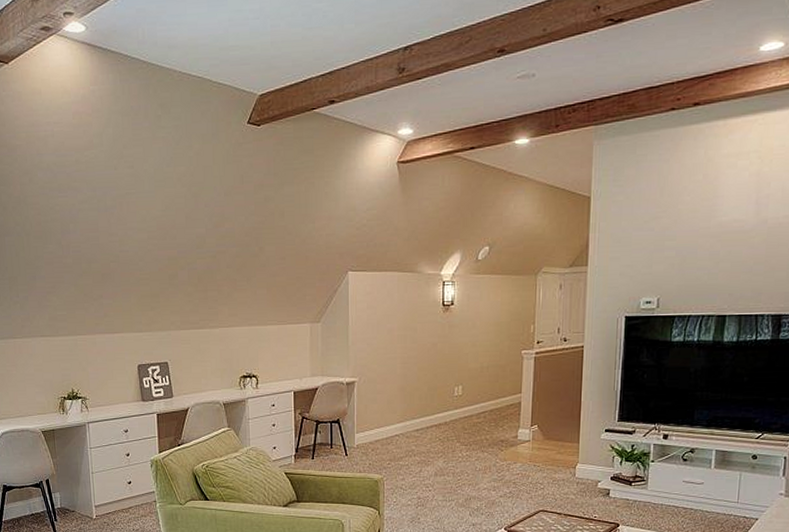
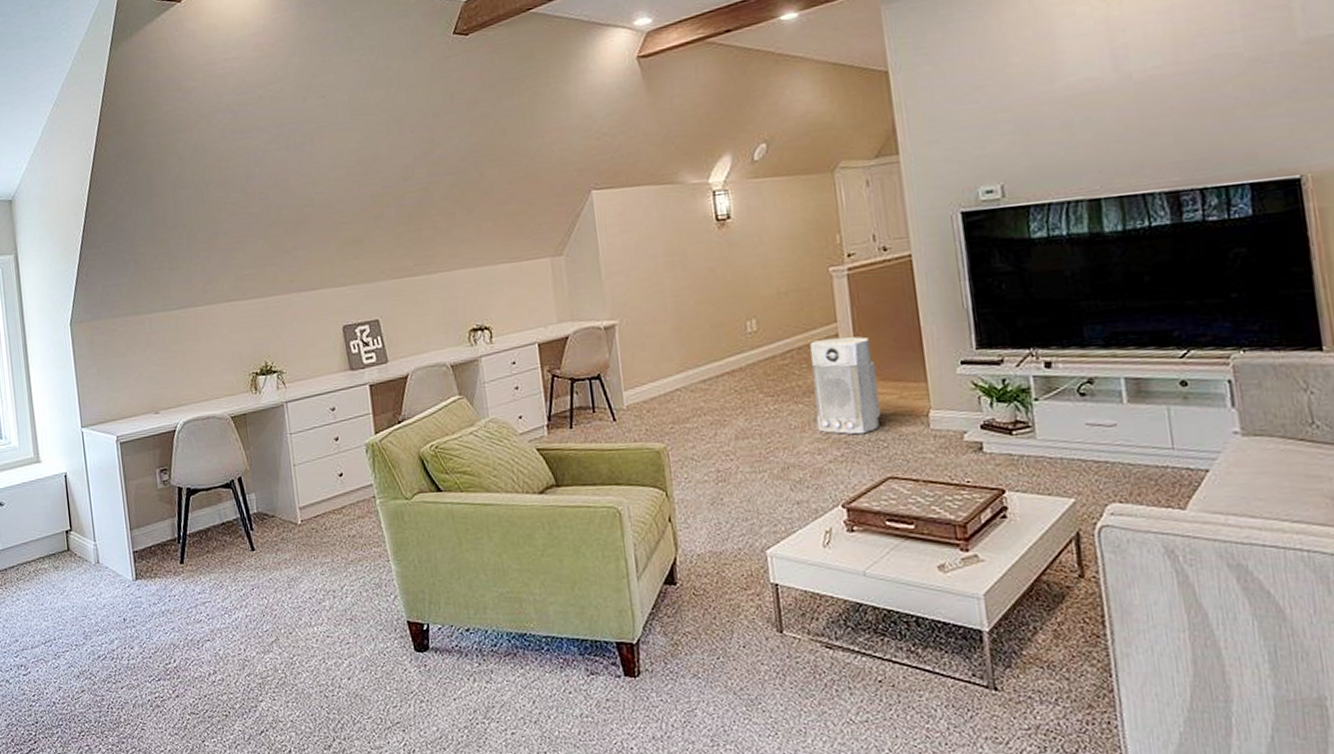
air purifier: none [495,404,544,478] -> present [810,336,881,435]

